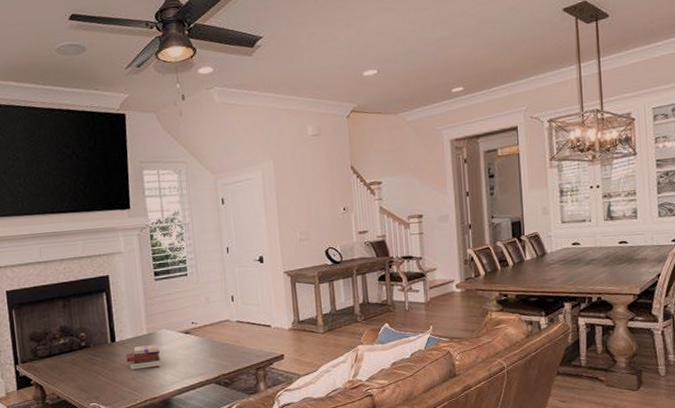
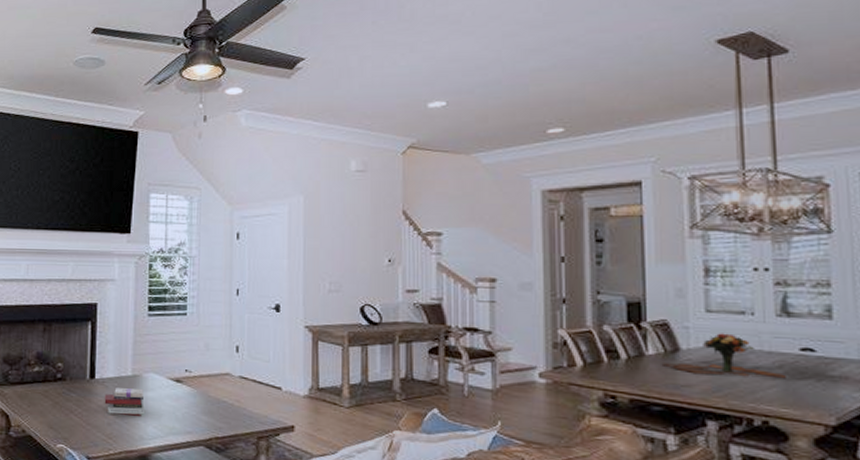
flower arrangement: none [535,237,611,271] -> present [661,333,786,379]

